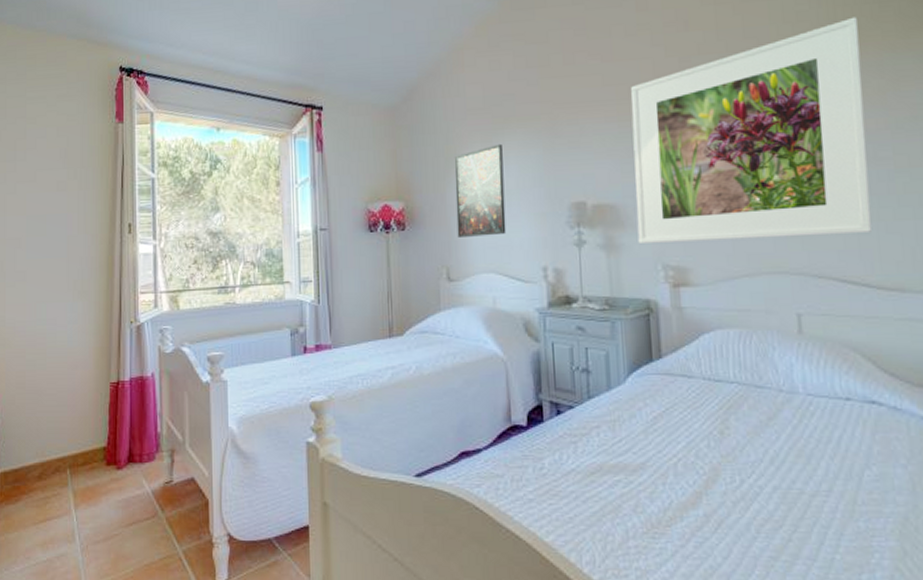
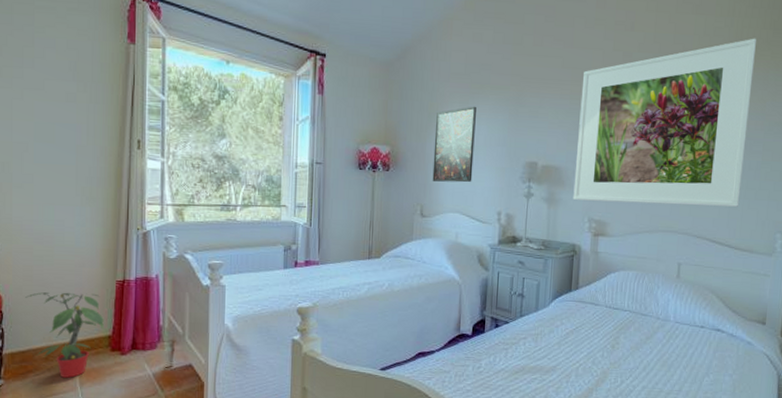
potted plant: none [18,399,98,499] -> present [25,292,104,378]

